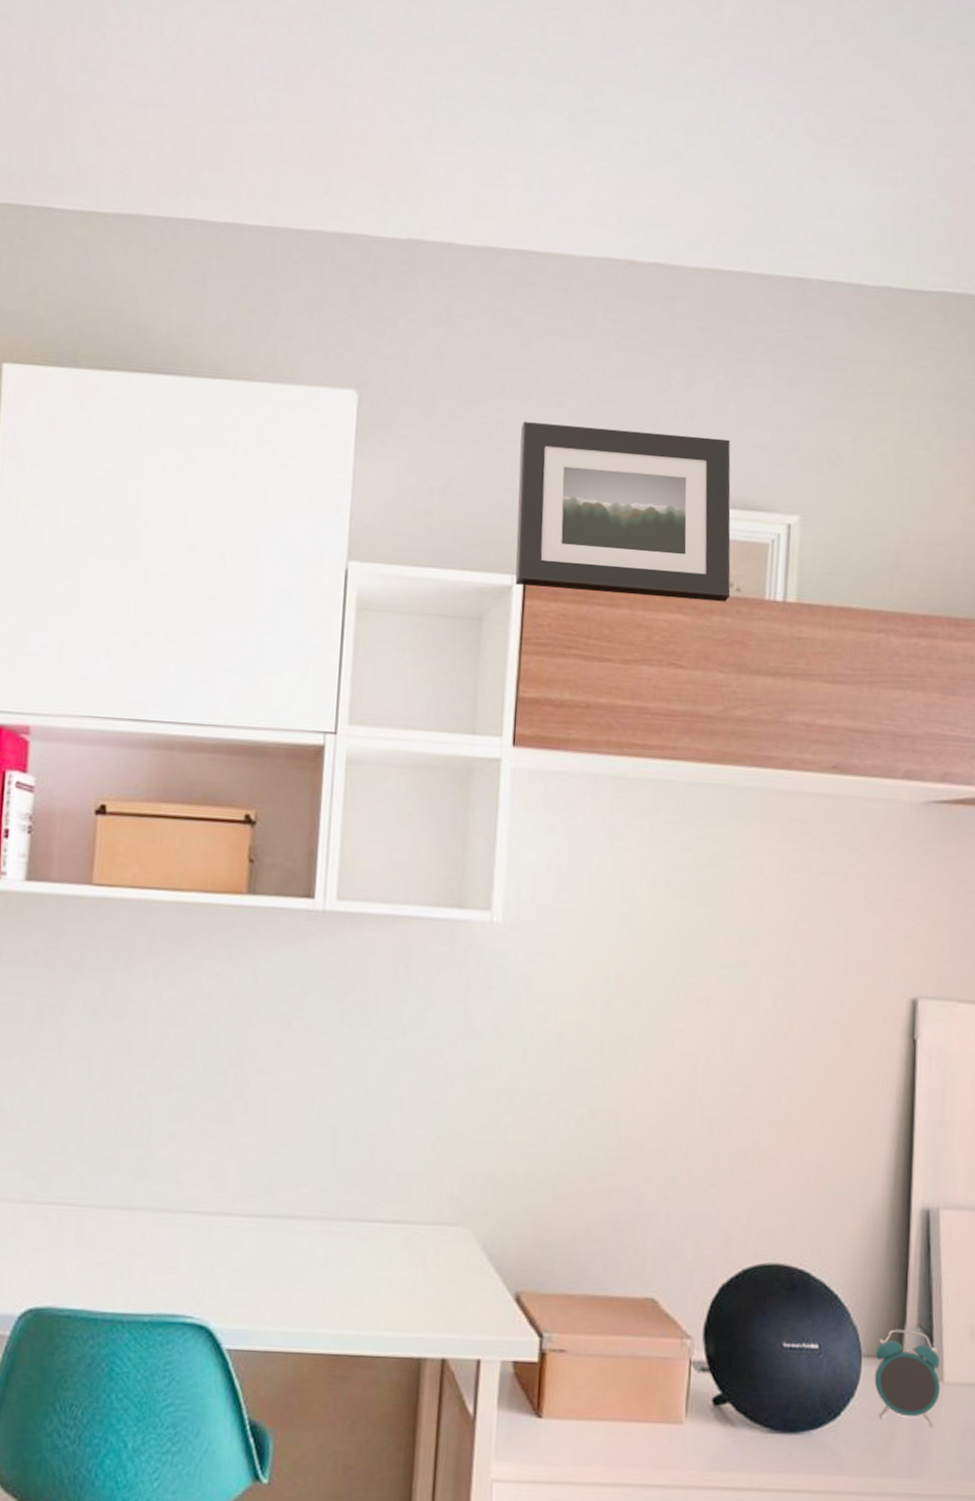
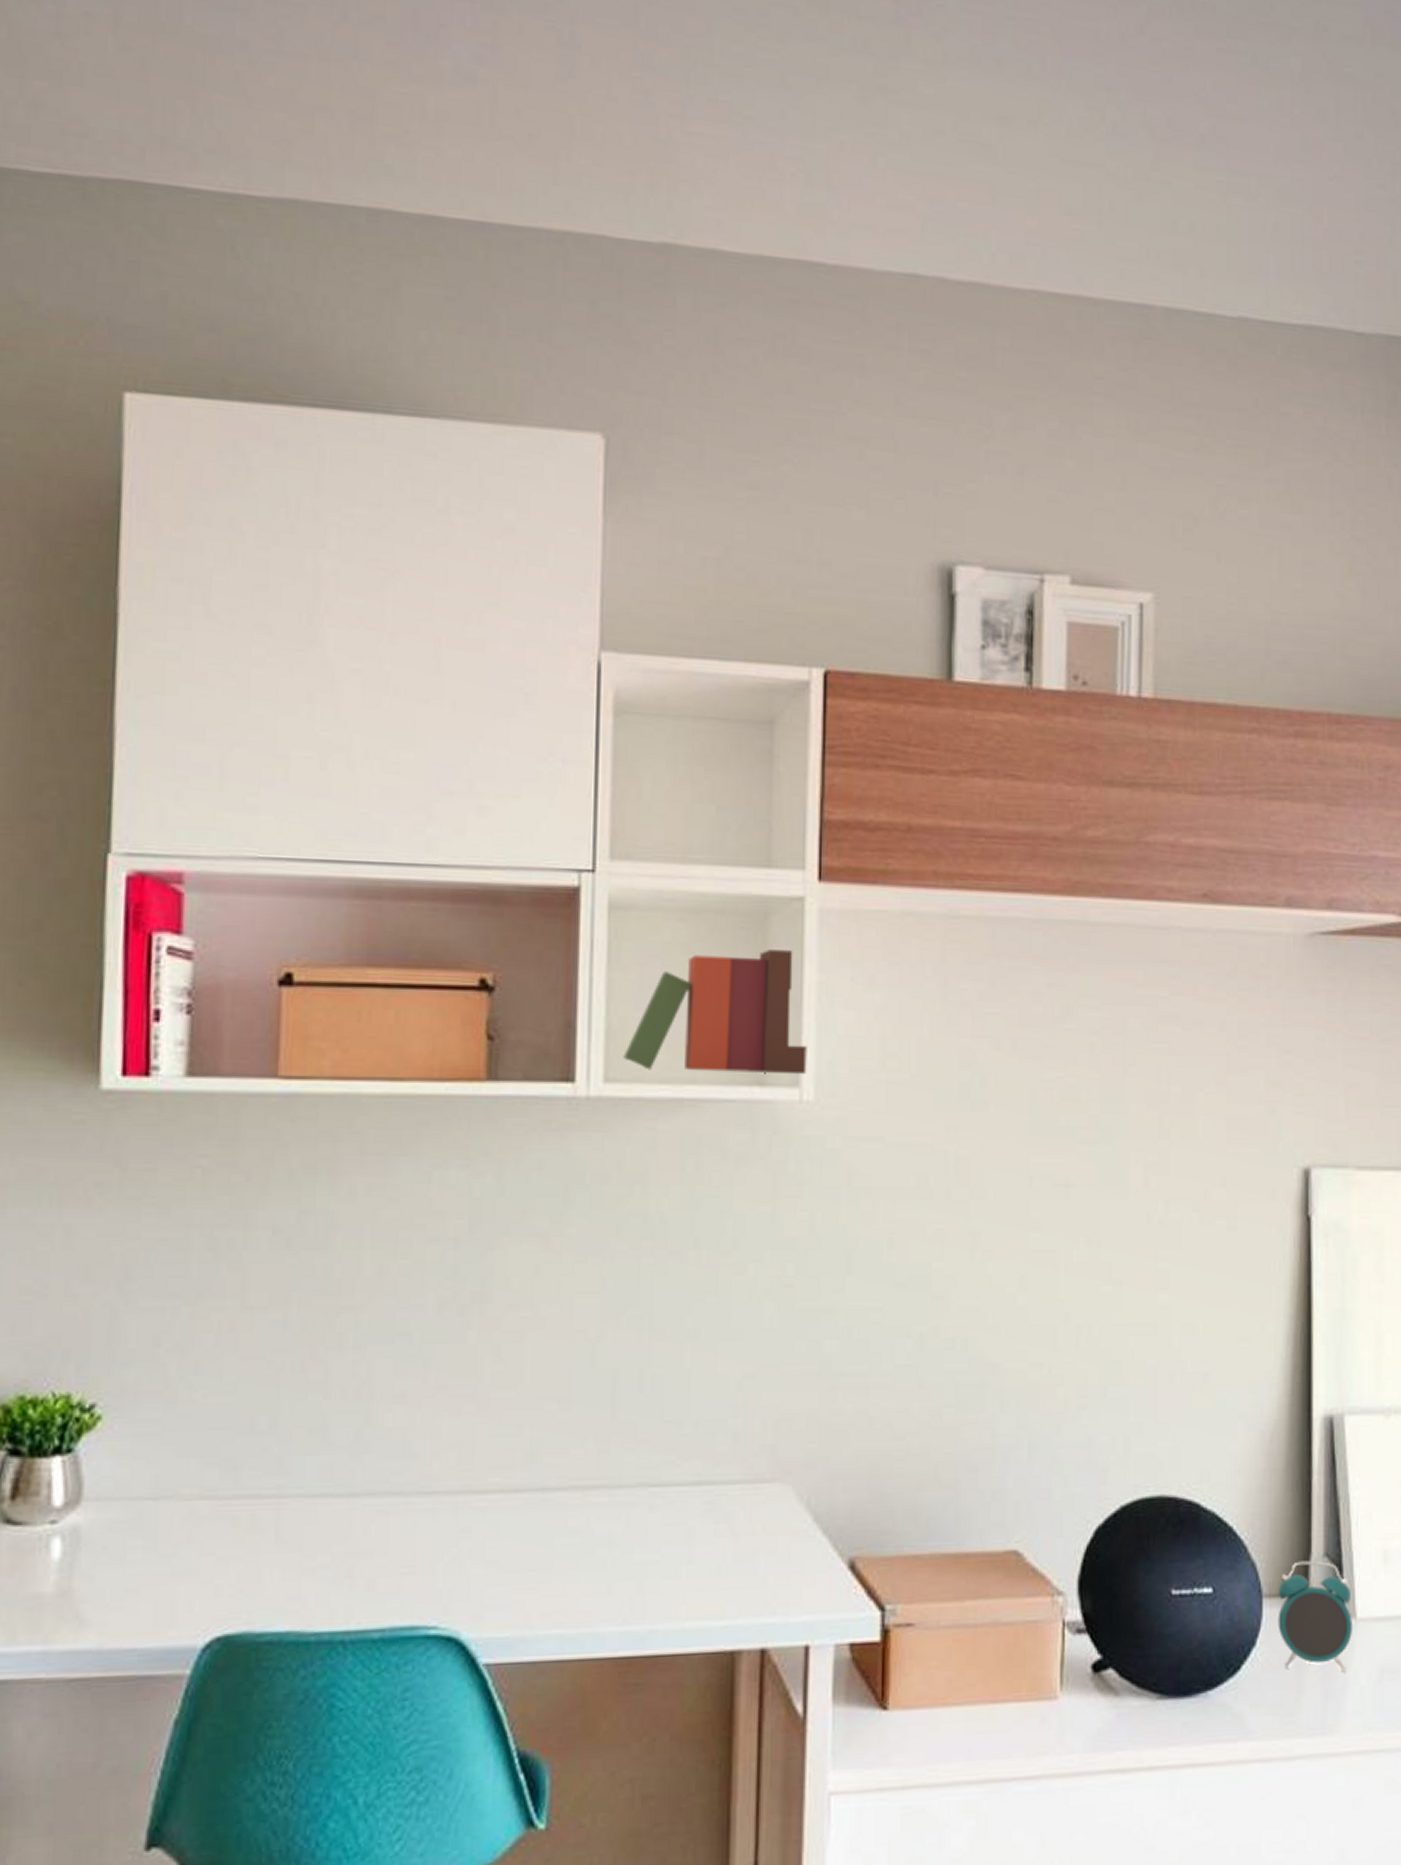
books: none [352,800,498,901] -> present [623,950,807,1075]
picture frame: present [515,422,731,602] -> none [812,476,1075,698]

